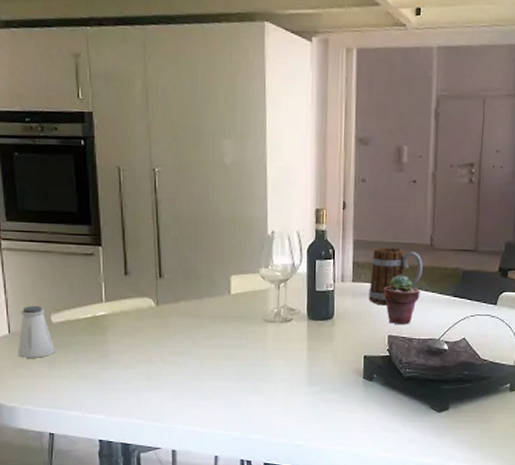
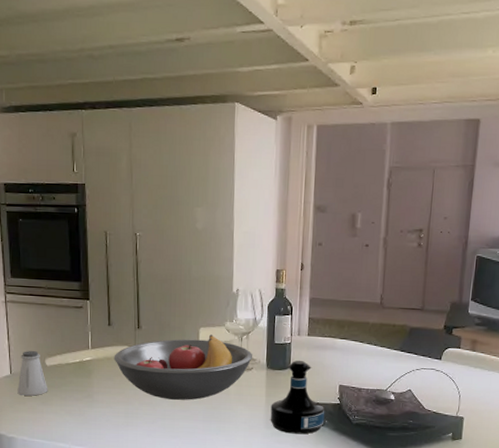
fruit bowl: none [132,282,292,357] -> present [114,334,253,400]
tequila bottle: none [313,310,374,391] -> present [270,361,325,435]
mug: present [368,247,423,306] -> none [322,305,373,358]
potted succulent: present [383,275,420,324] -> none [335,330,370,375]

